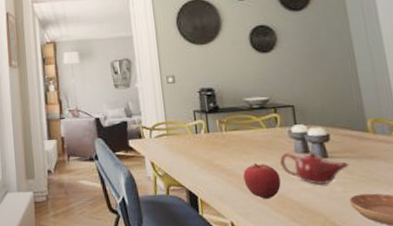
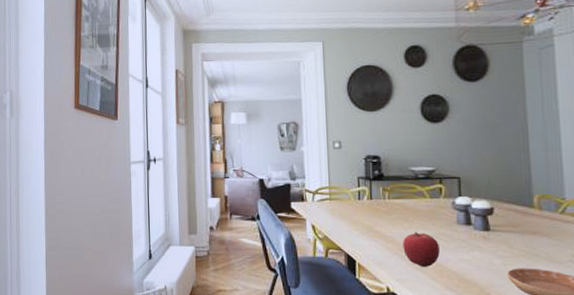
teapot: present [280,152,349,186] -> none [441,224,511,257]

